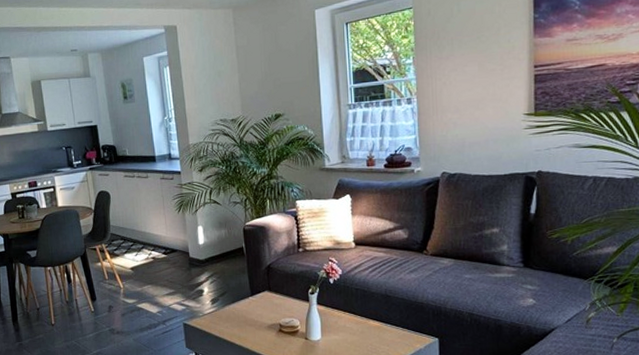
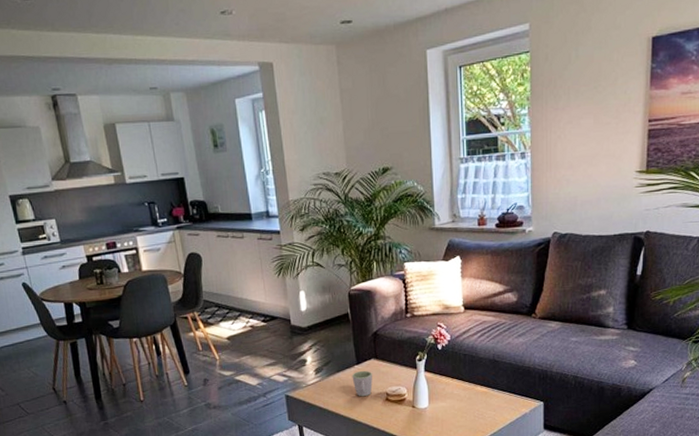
mug: none [246,301,266,328] -> present [352,370,373,397]

